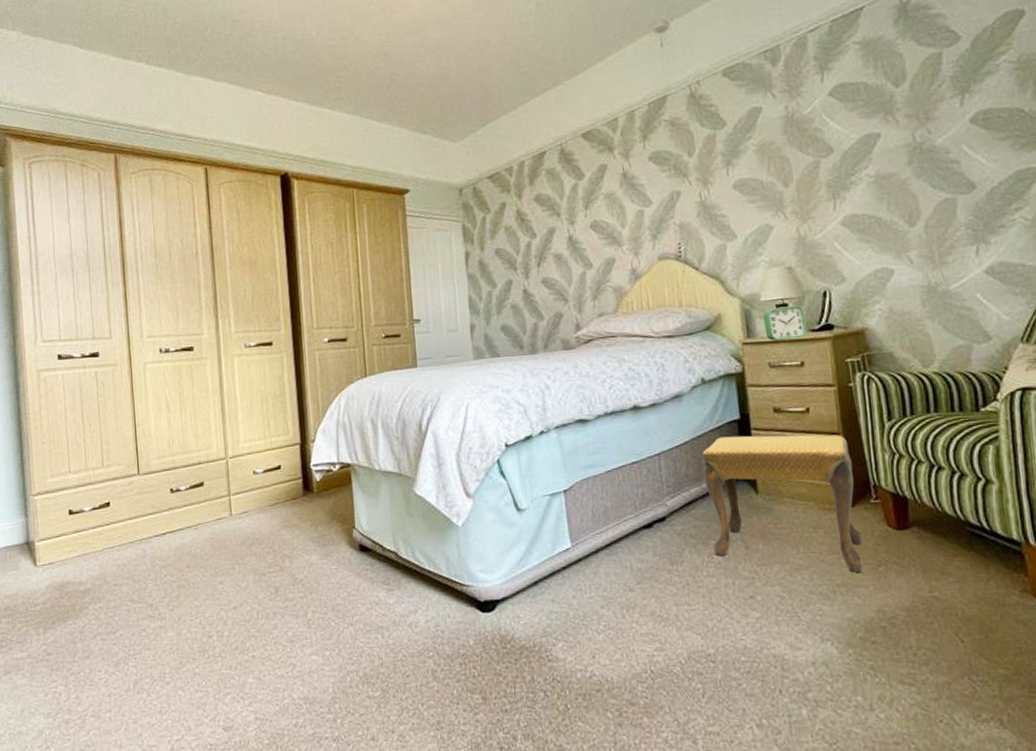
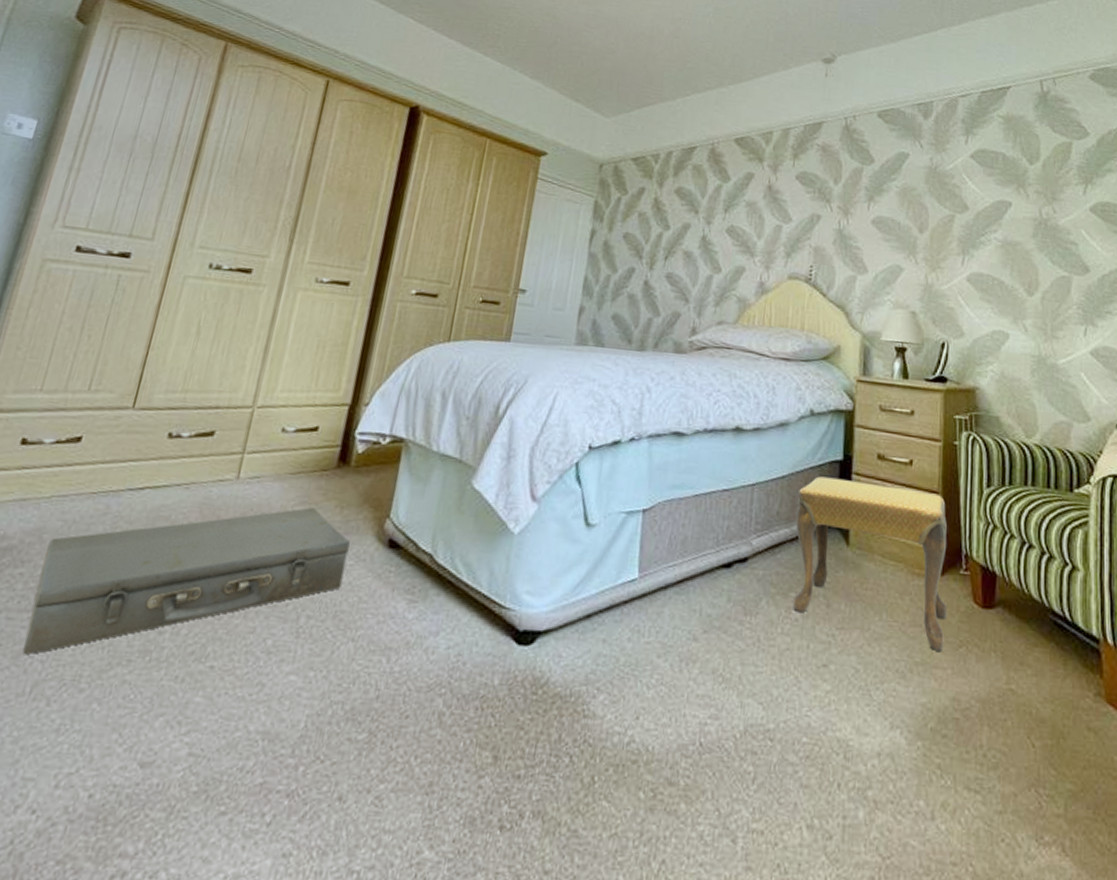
briefcase: none [111,528,332,664] -> present [22,507,350,656]
alarm clock: present [762,305,808,341] -> none [880,350,922,385]

